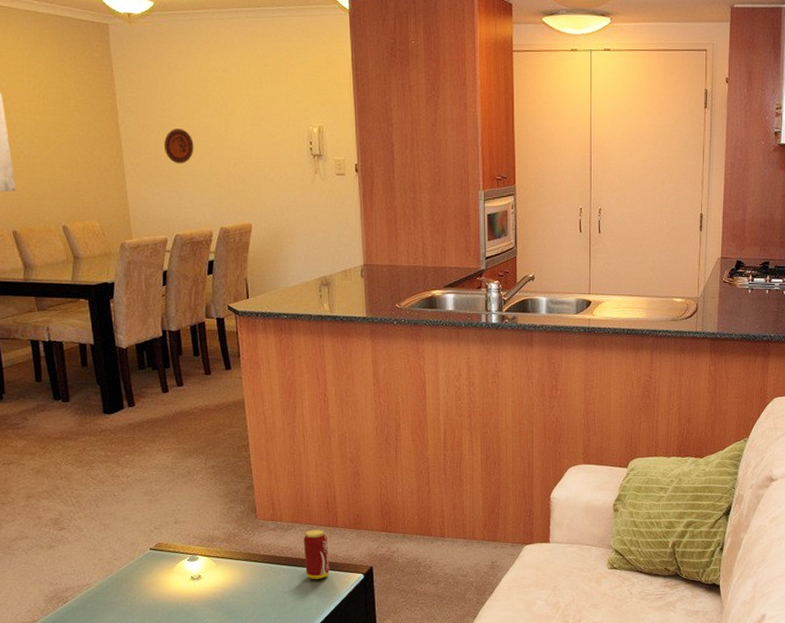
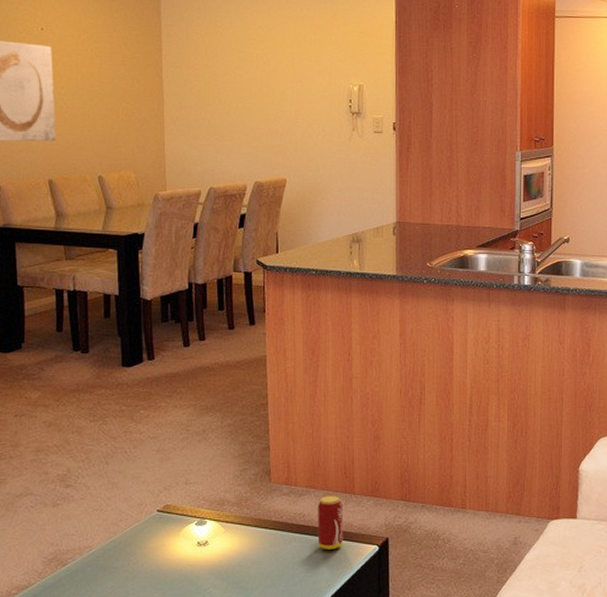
decorative plate: present [164,129,194,164] -> none [205,84,235,119]

